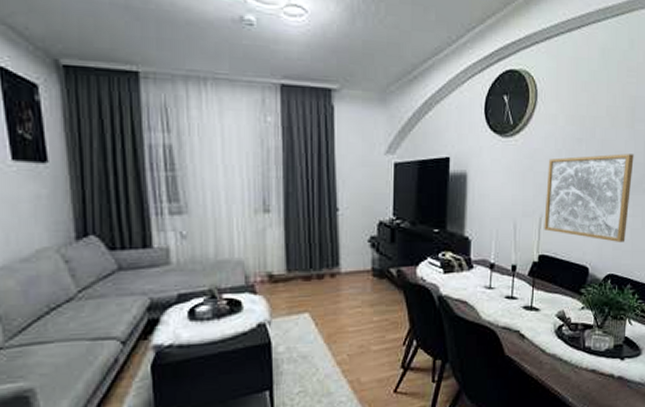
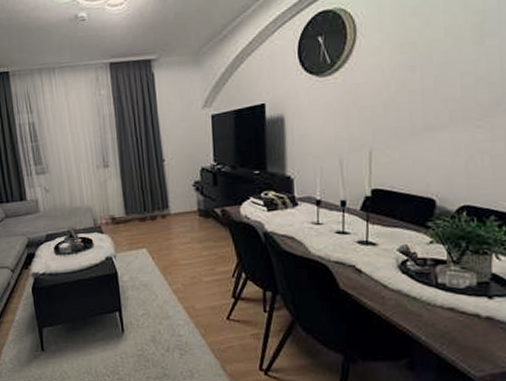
wall art: present [544,154,634,242] -> none [374,73,488,171]

